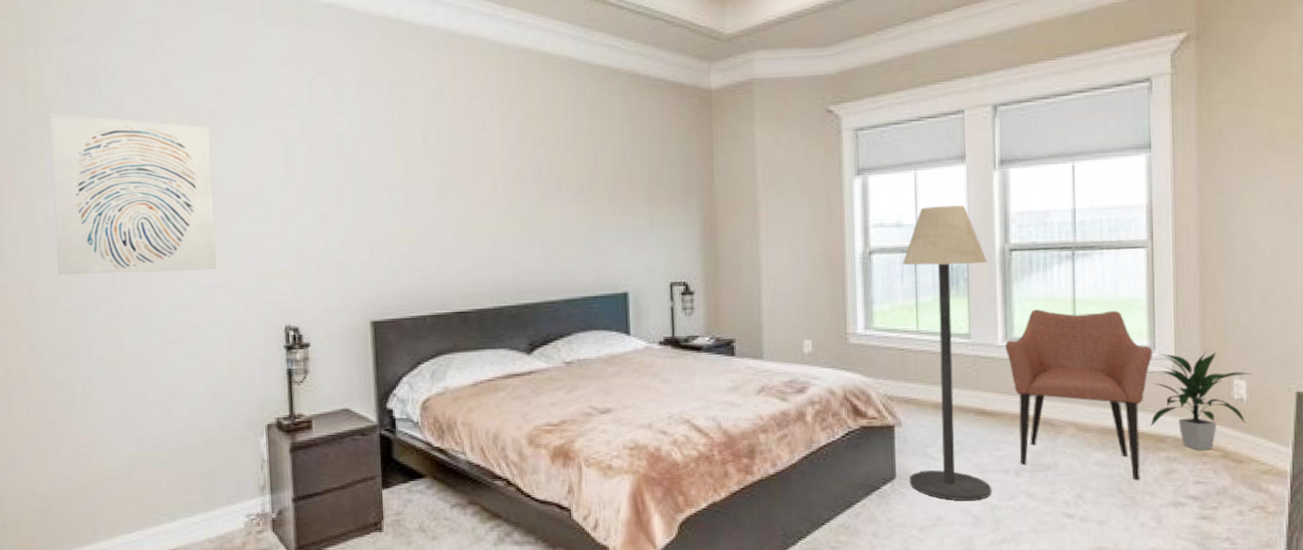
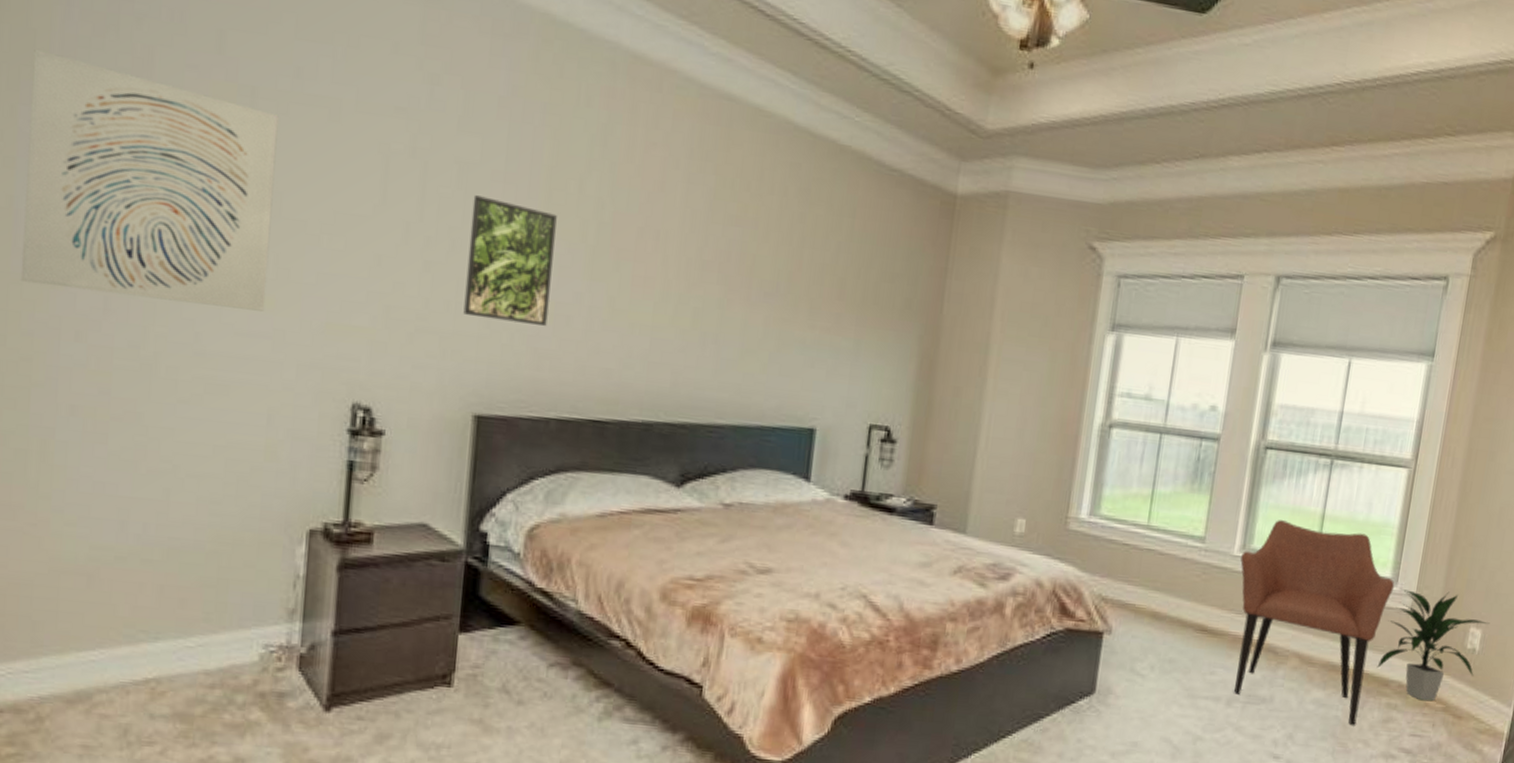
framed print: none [349,158,414,248] -> present [463,195,557,326]
floor lamp: present [902,205,991,501] -> none [1109,382,1239,729]

